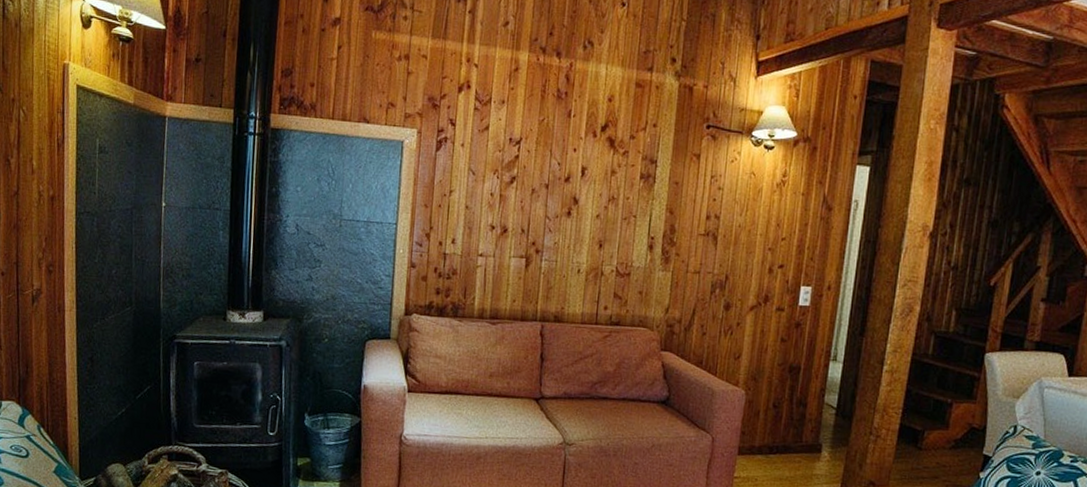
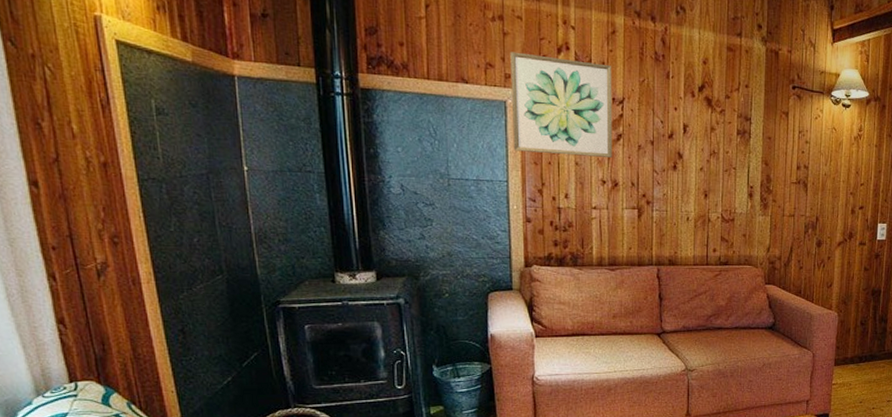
wall art: none [406,91,512,201] -> present [510,51,613,158]

